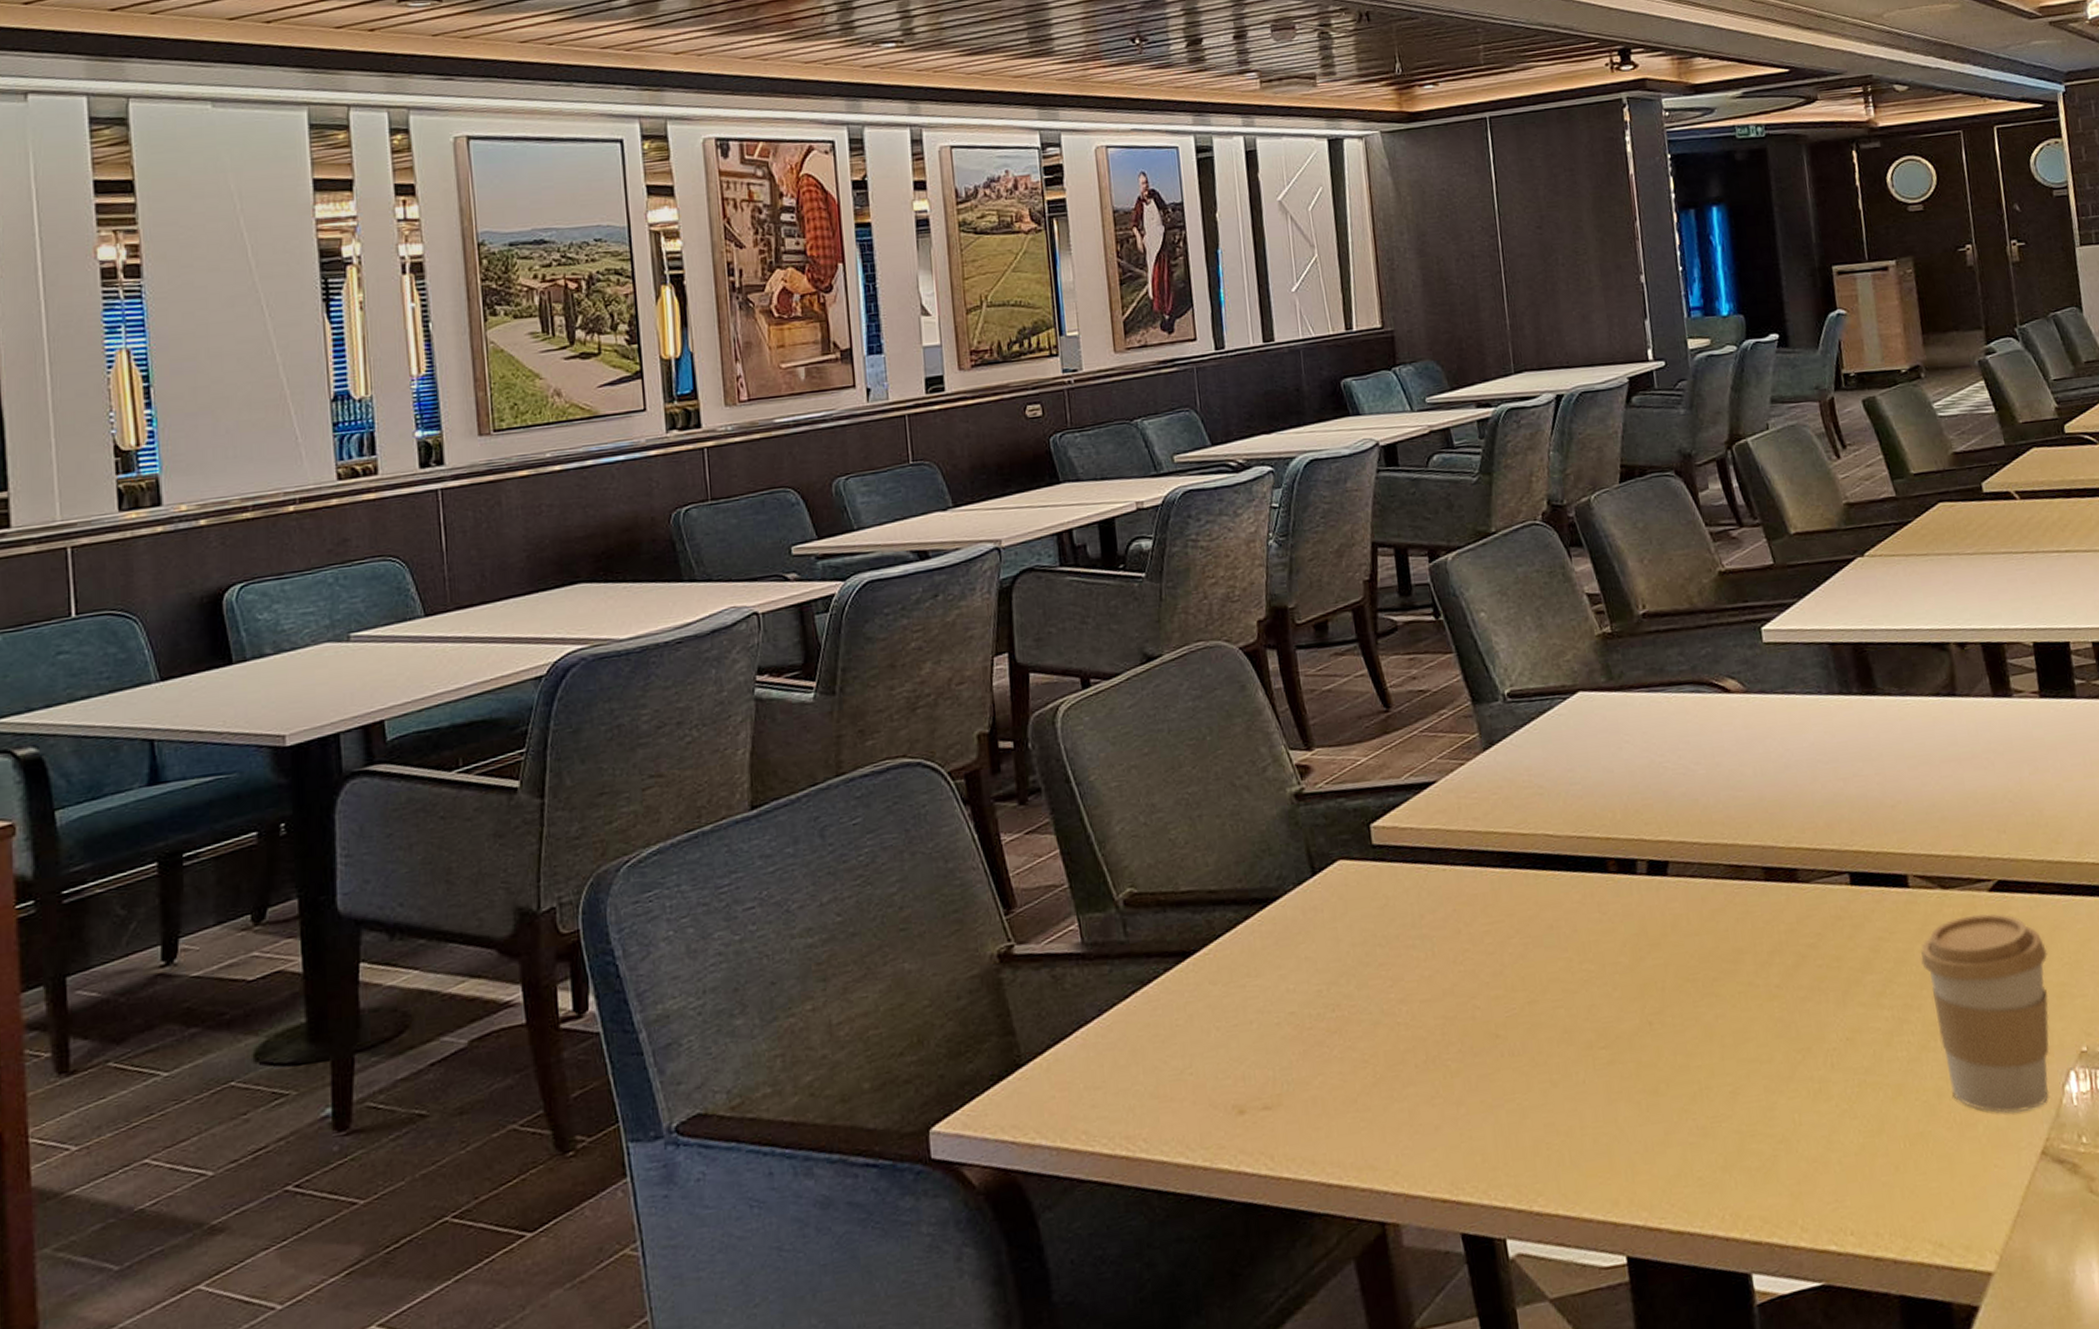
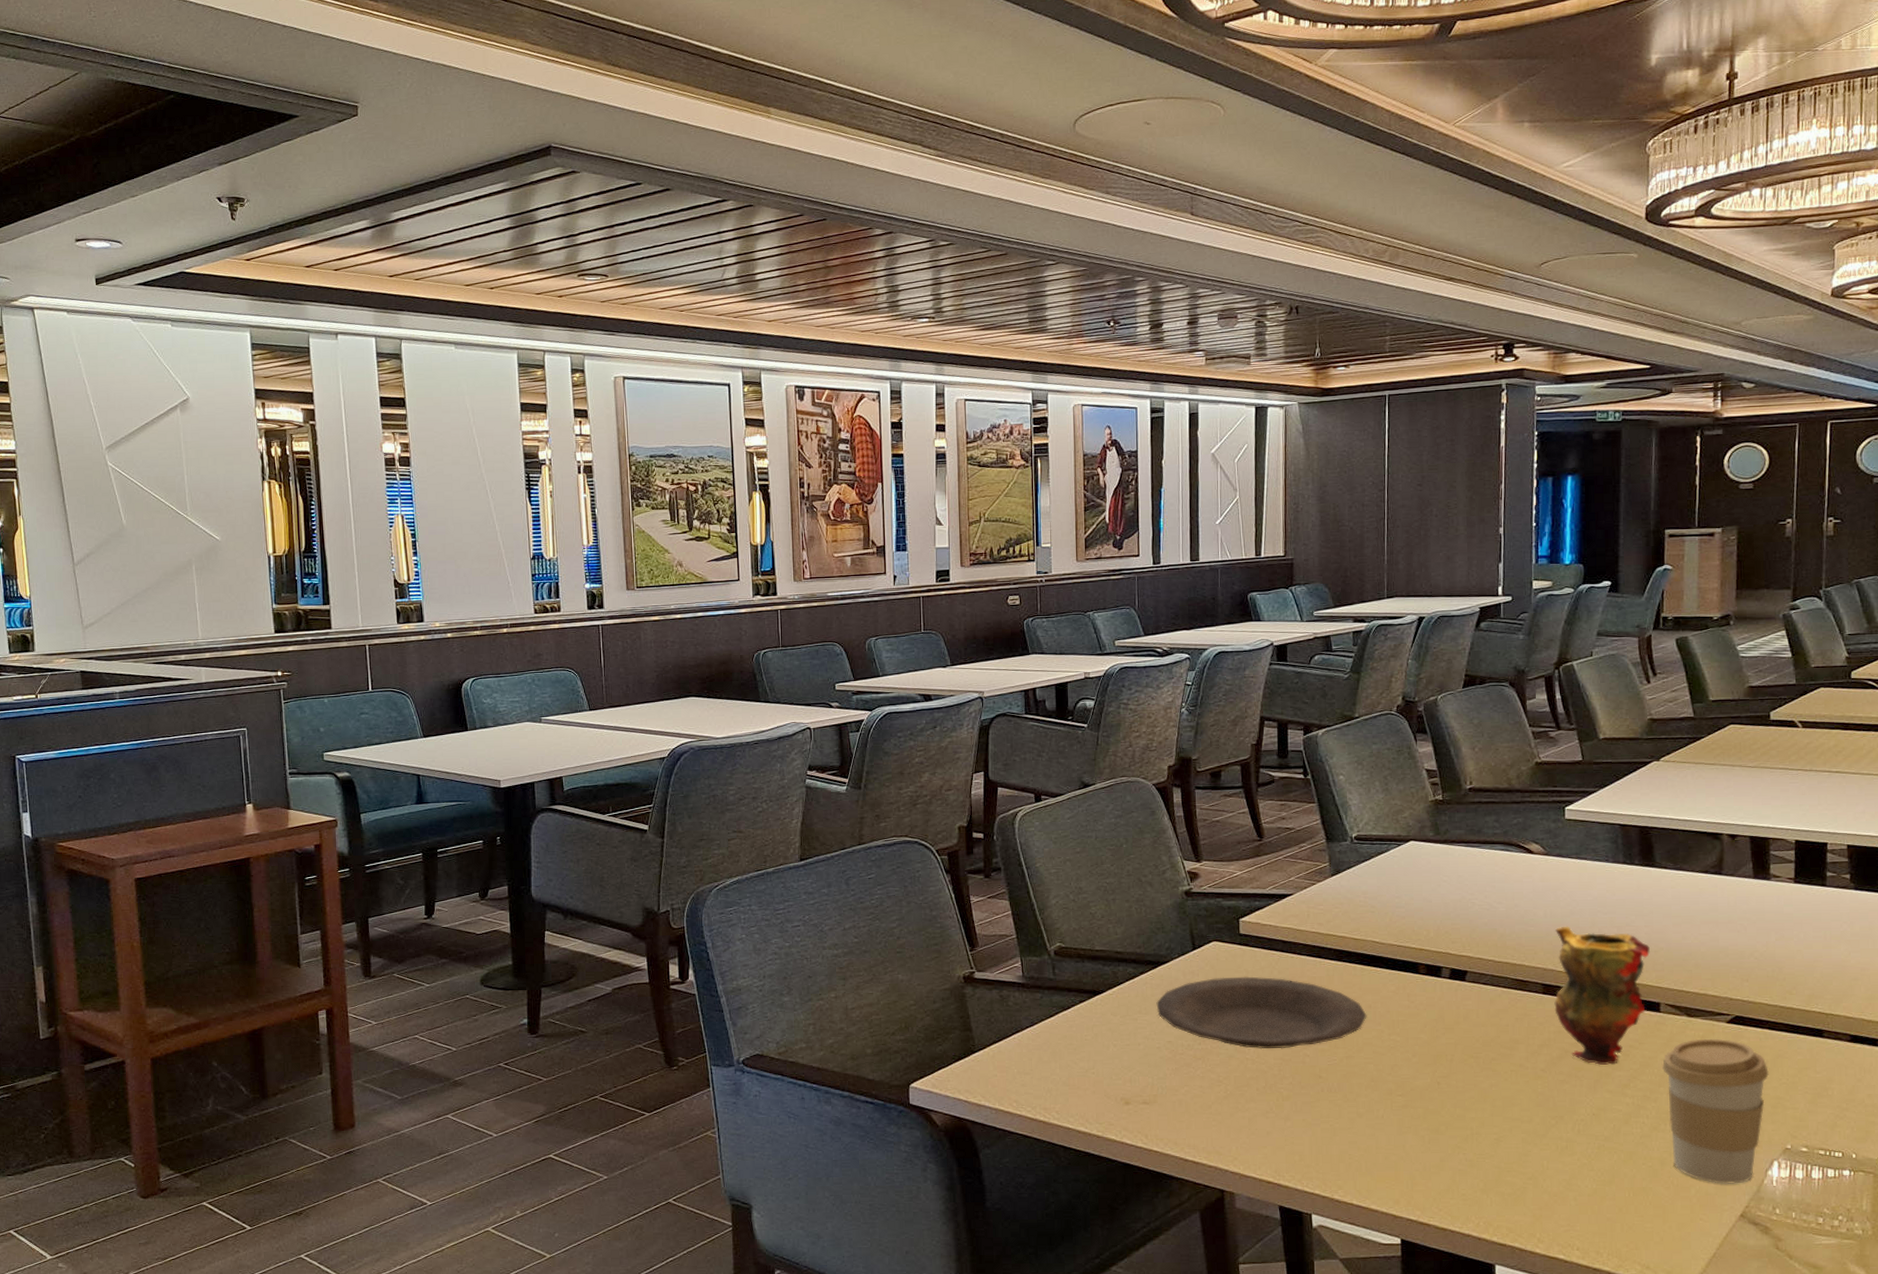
plate: none [1269,900,1549,1008] -> present [1156,976,1367,1049]
teapot: none [1768,784,1890,970] -> present [1554,926,1650,1065]

